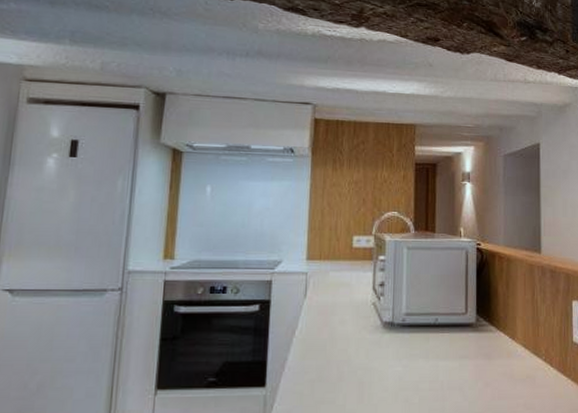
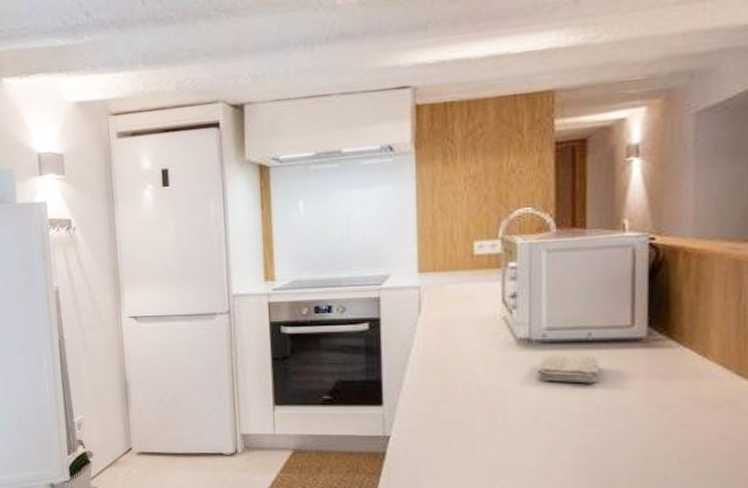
washcloth: none [398,337,443,363] -> present [538,355,599,384]

